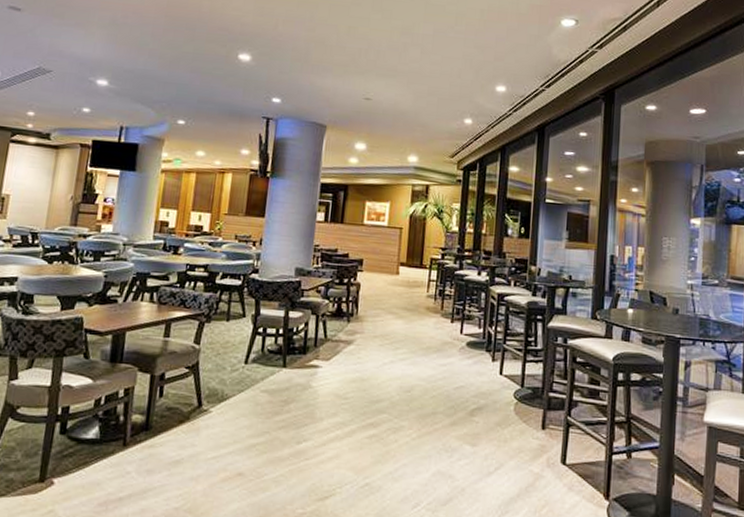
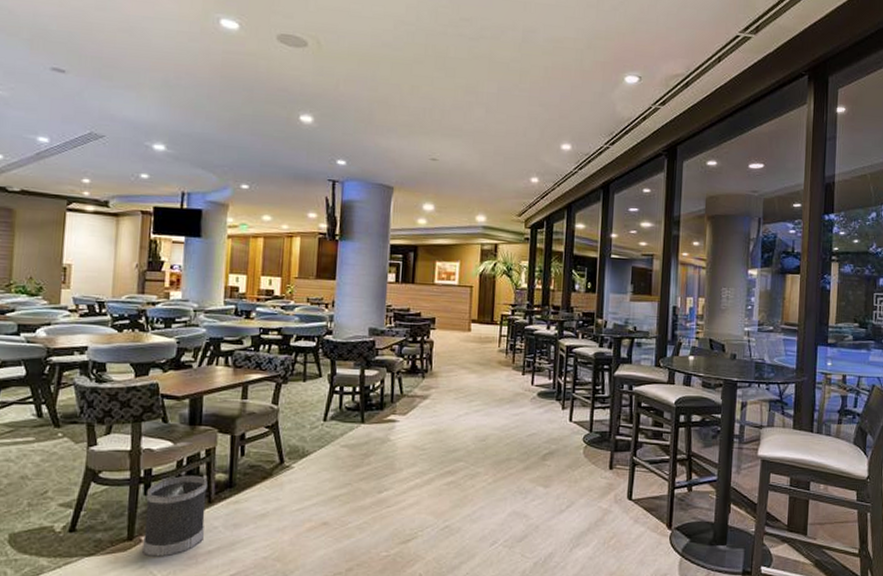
wastebasket: none [53,415,124,502] -> present [142,475,208,557]

